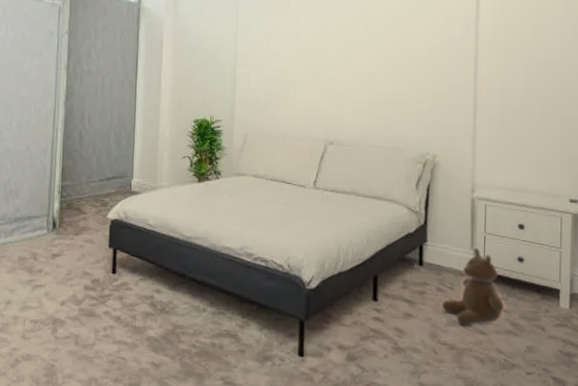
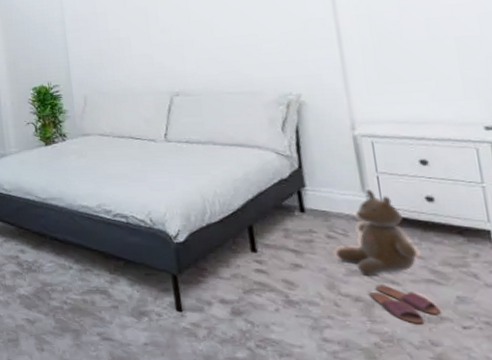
slippers: none [462,334,513,370] -> present [370,285,441,324]

